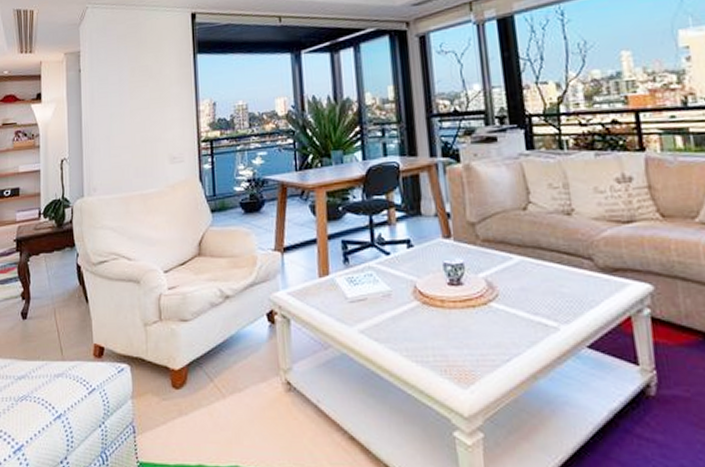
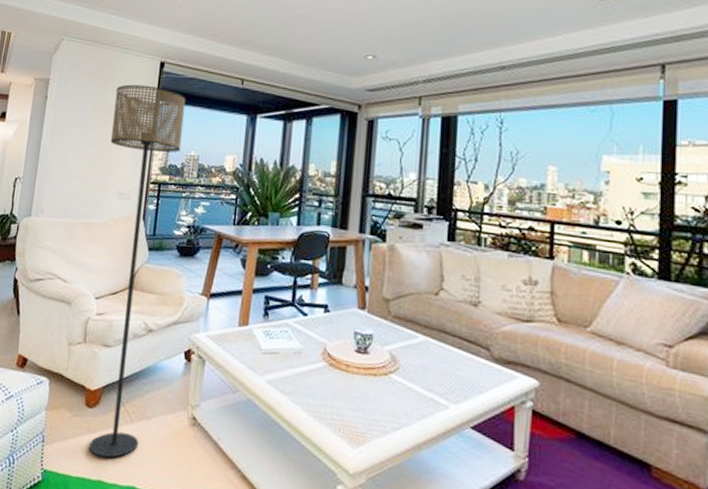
floor lamp: none [150,40,234,440] -> present [89,84,186,458]

